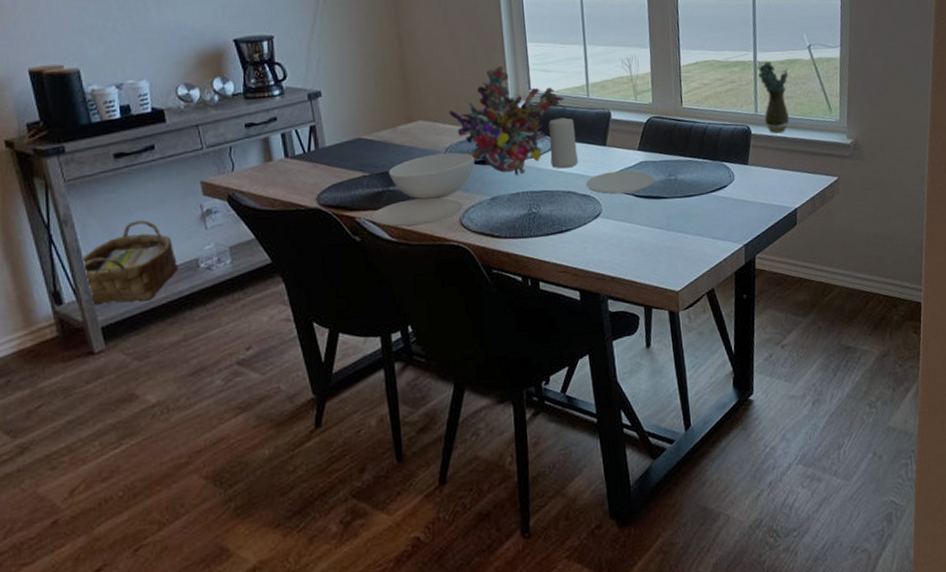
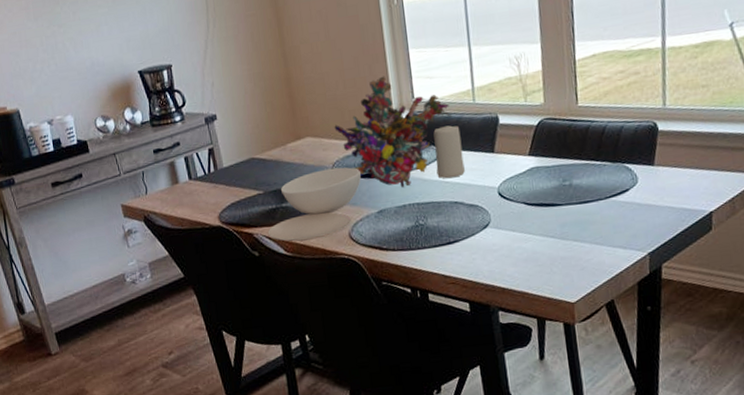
woven basket: present [83,220,179,305] -> none [36,240,110,314]
plate: present [585,170,655,195] -> none [473,177,548,204]
vase: present [757,60,789,134] -> none [665,44,705,129]

